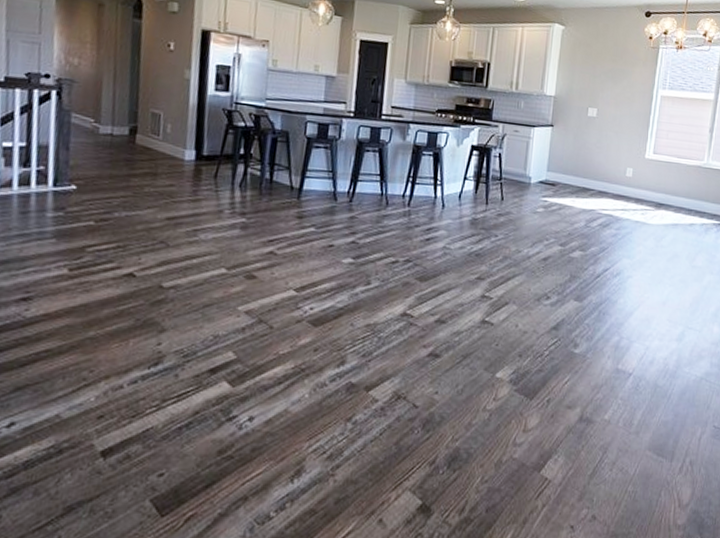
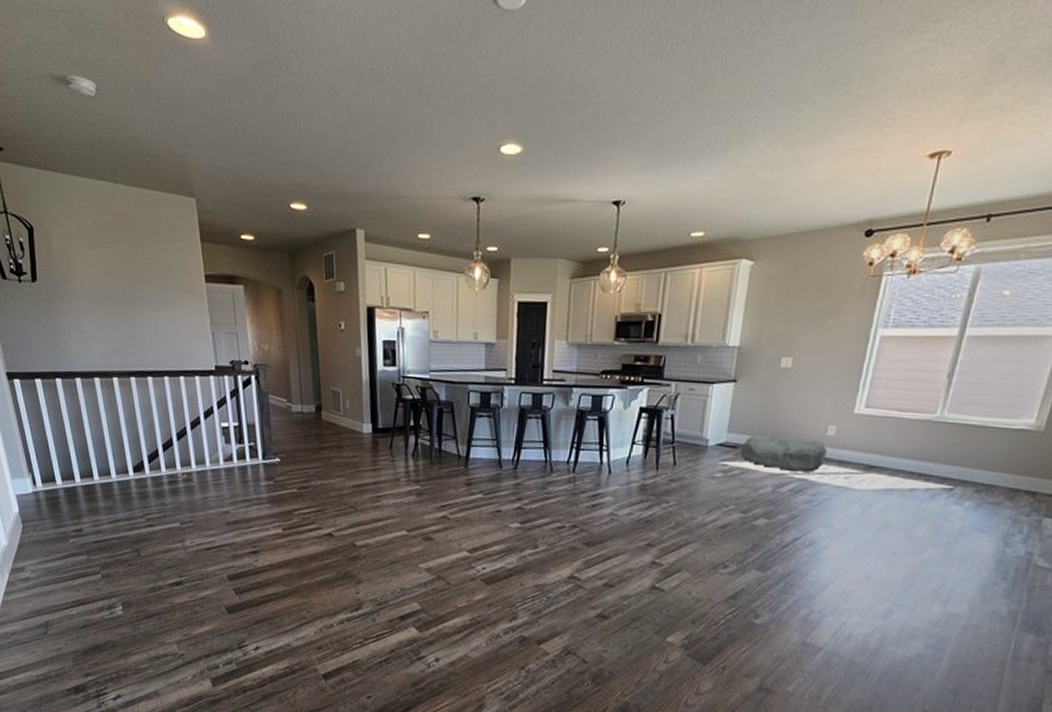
dog bed: none [558,173,627,209] -> present [740,433,828,472]

